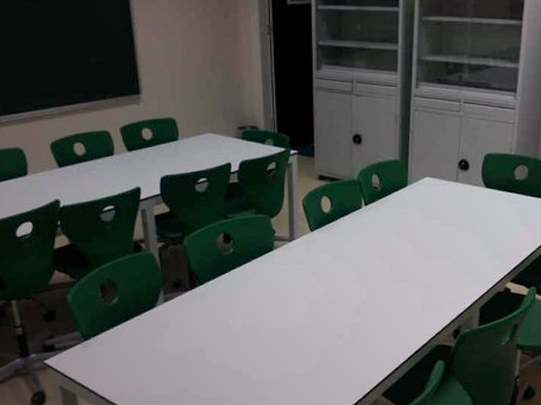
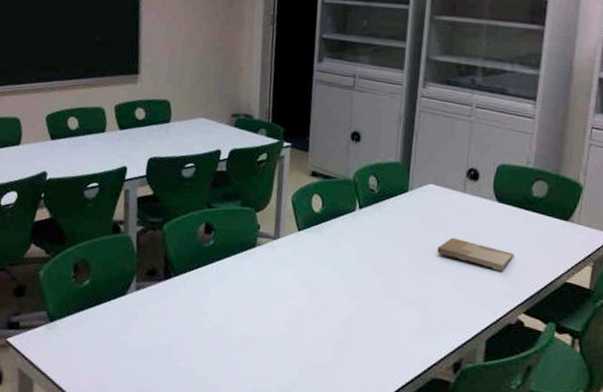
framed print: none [435,223,501,248] -> present [437,237,514,271]

